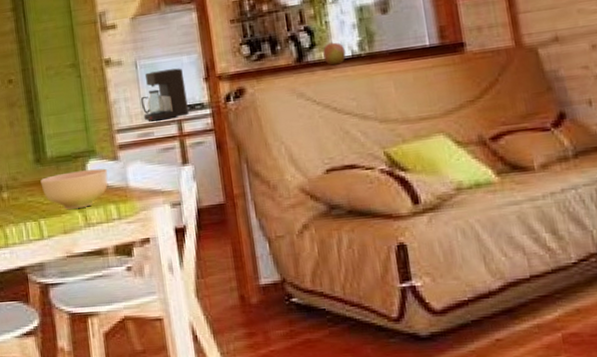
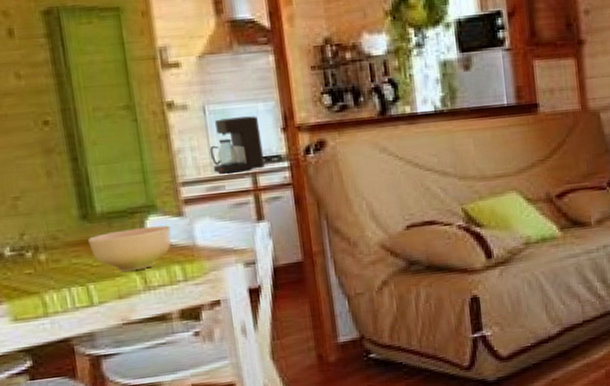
fruit: present [323,42,346,67] -> none [406,96,429,122]

